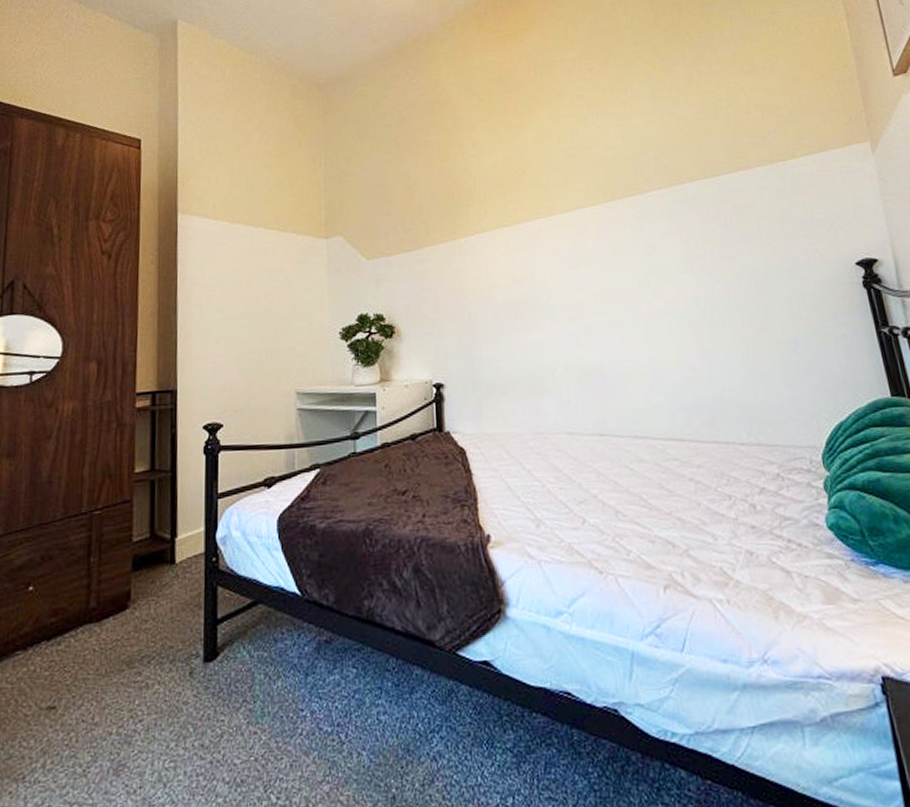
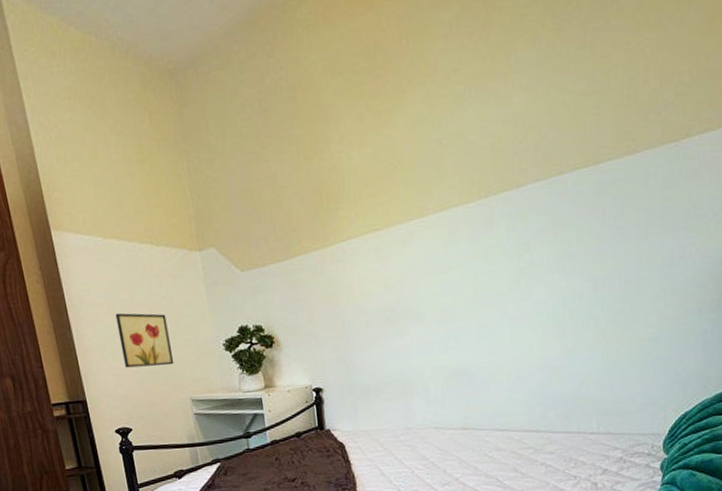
wall art: none [227,296,283,355] -> present [115,312,174,368]

